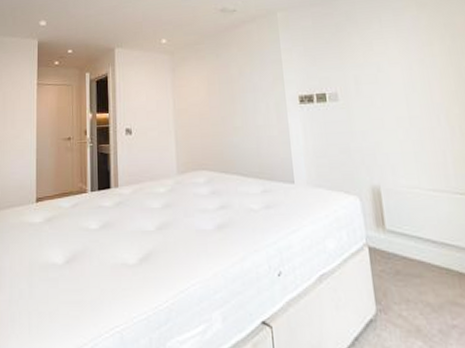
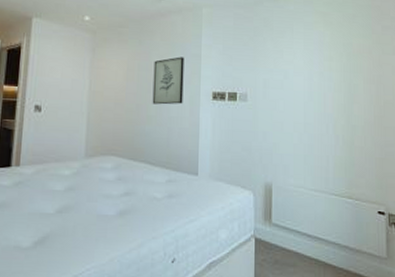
wall art: none [233,64,269,115] -> present [152,57,184,105]

